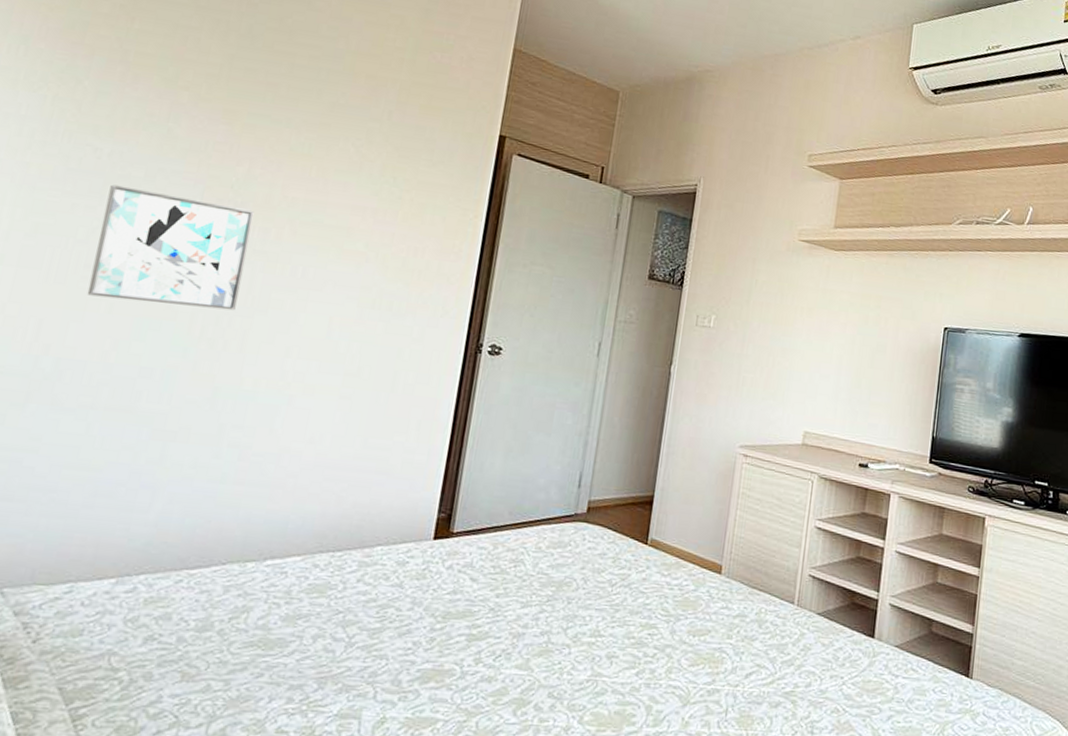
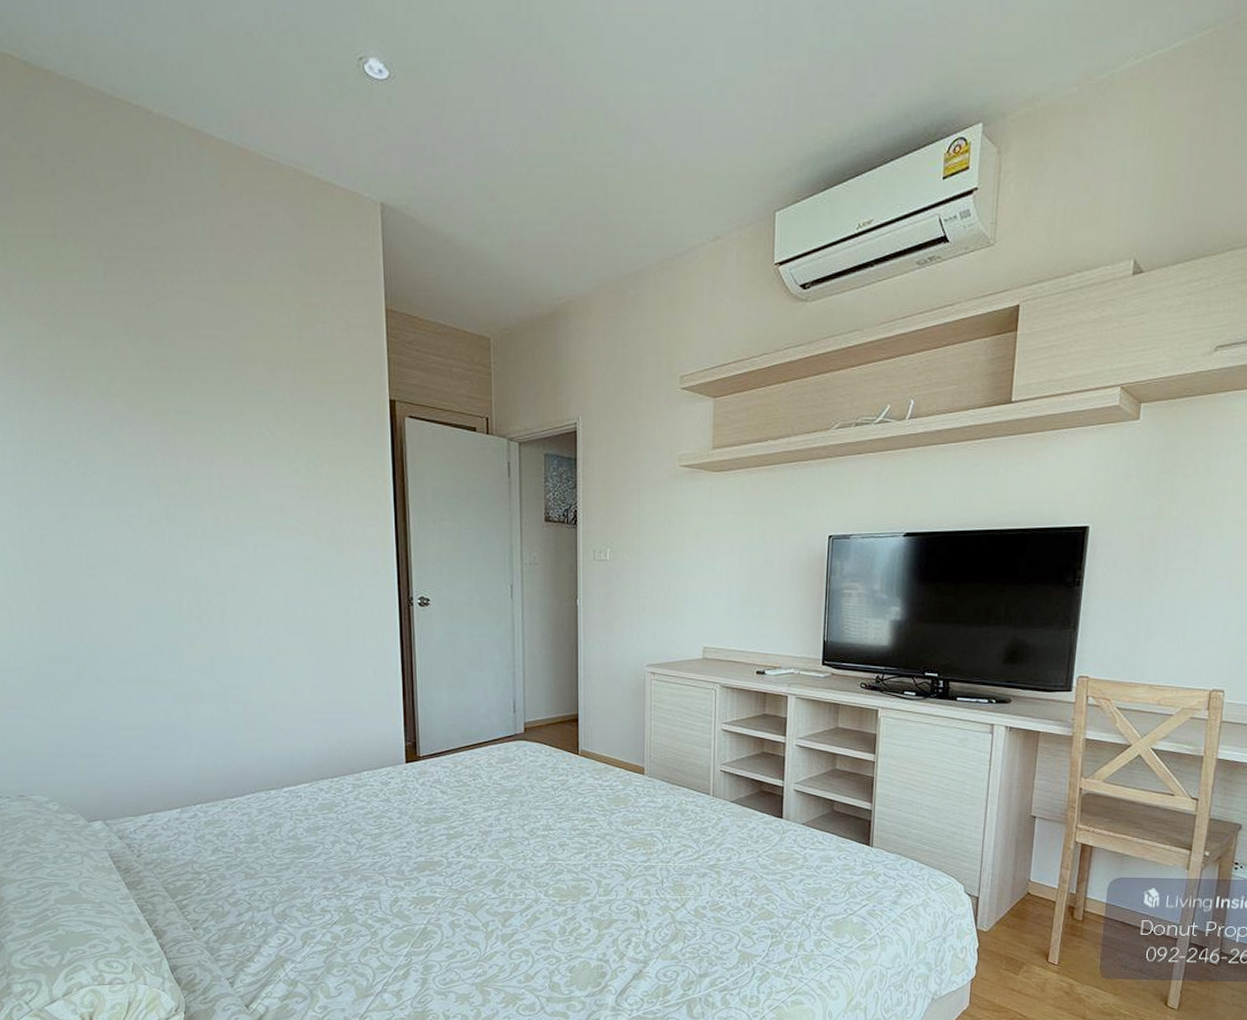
wall art: present [87,184,254,311] -> none [86,493,209,591]

